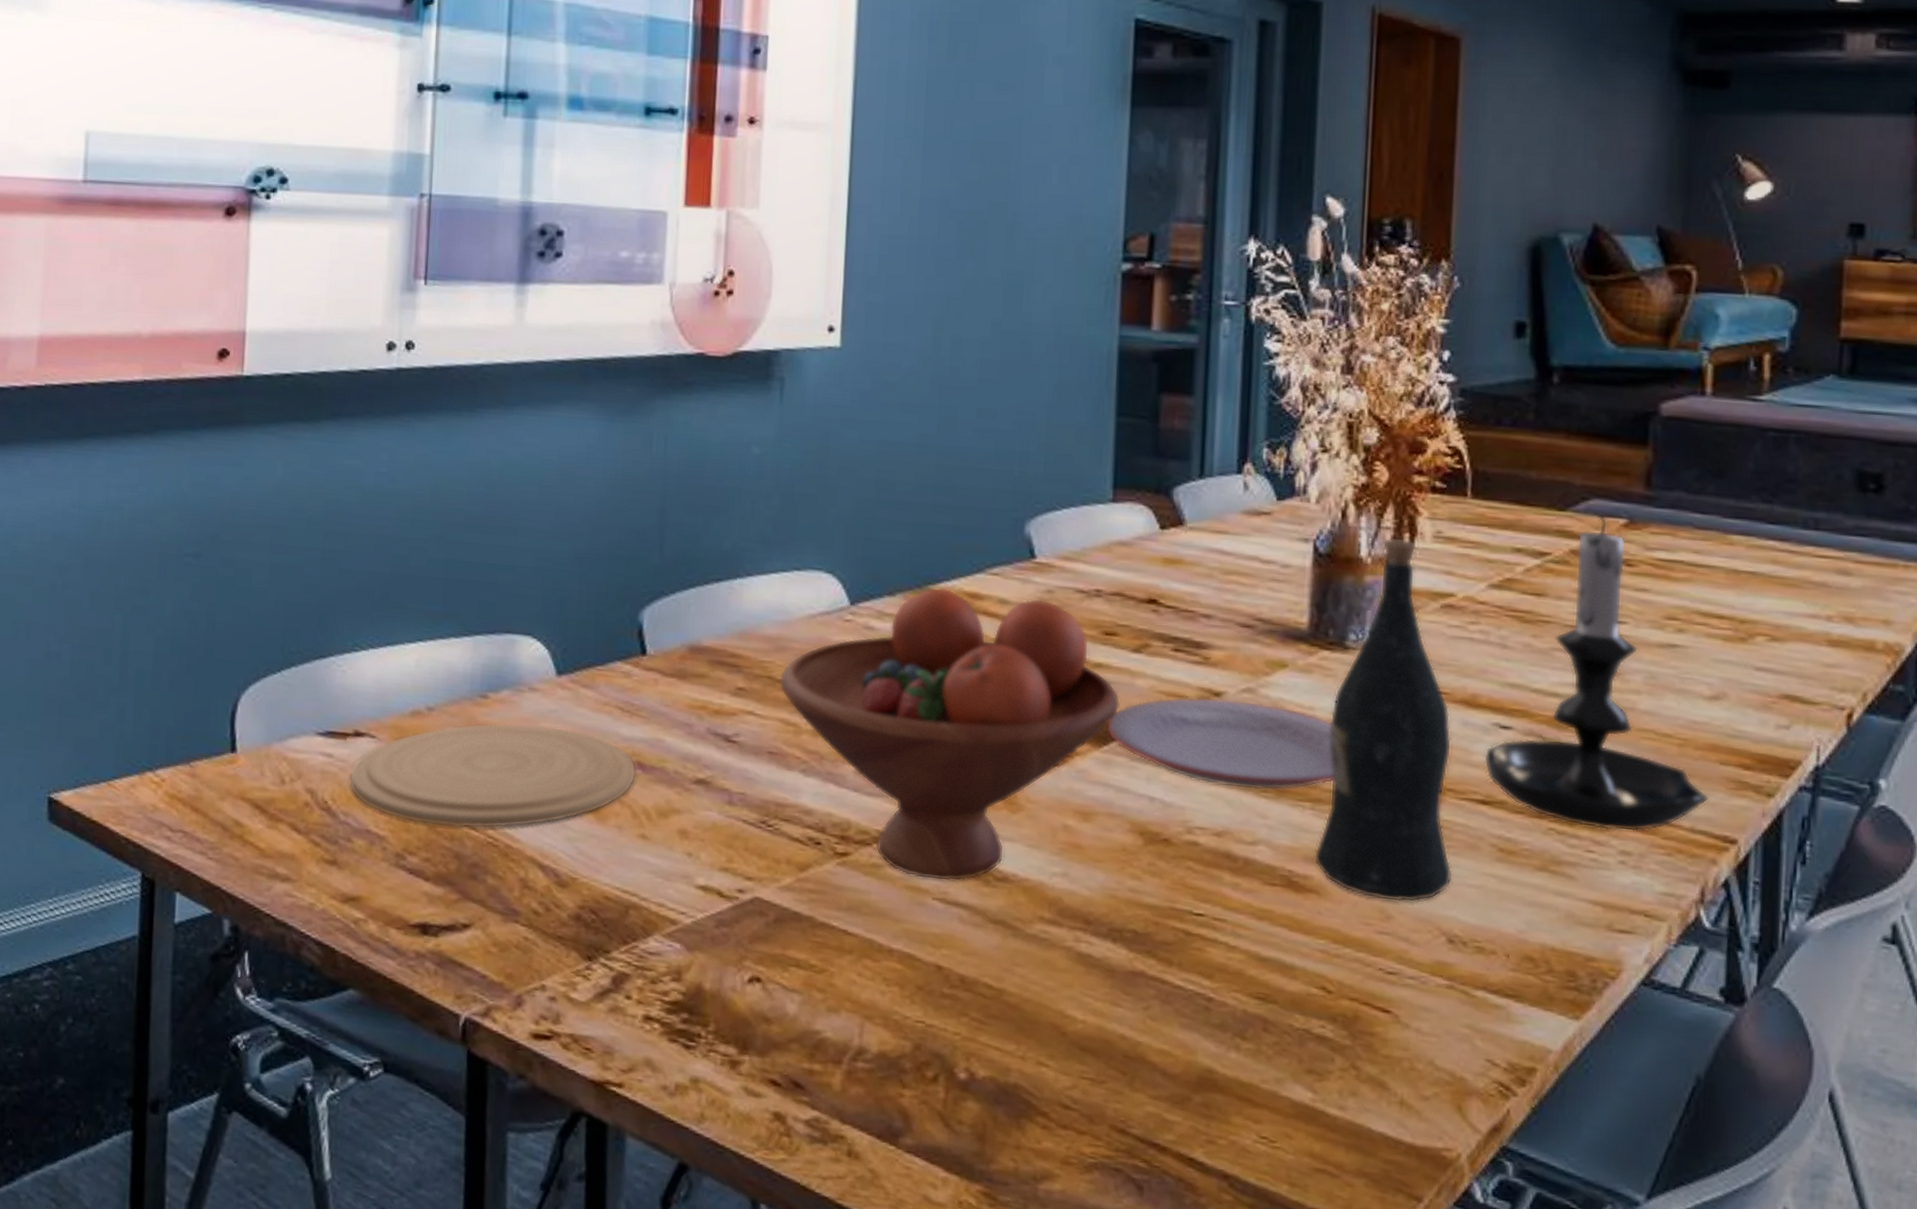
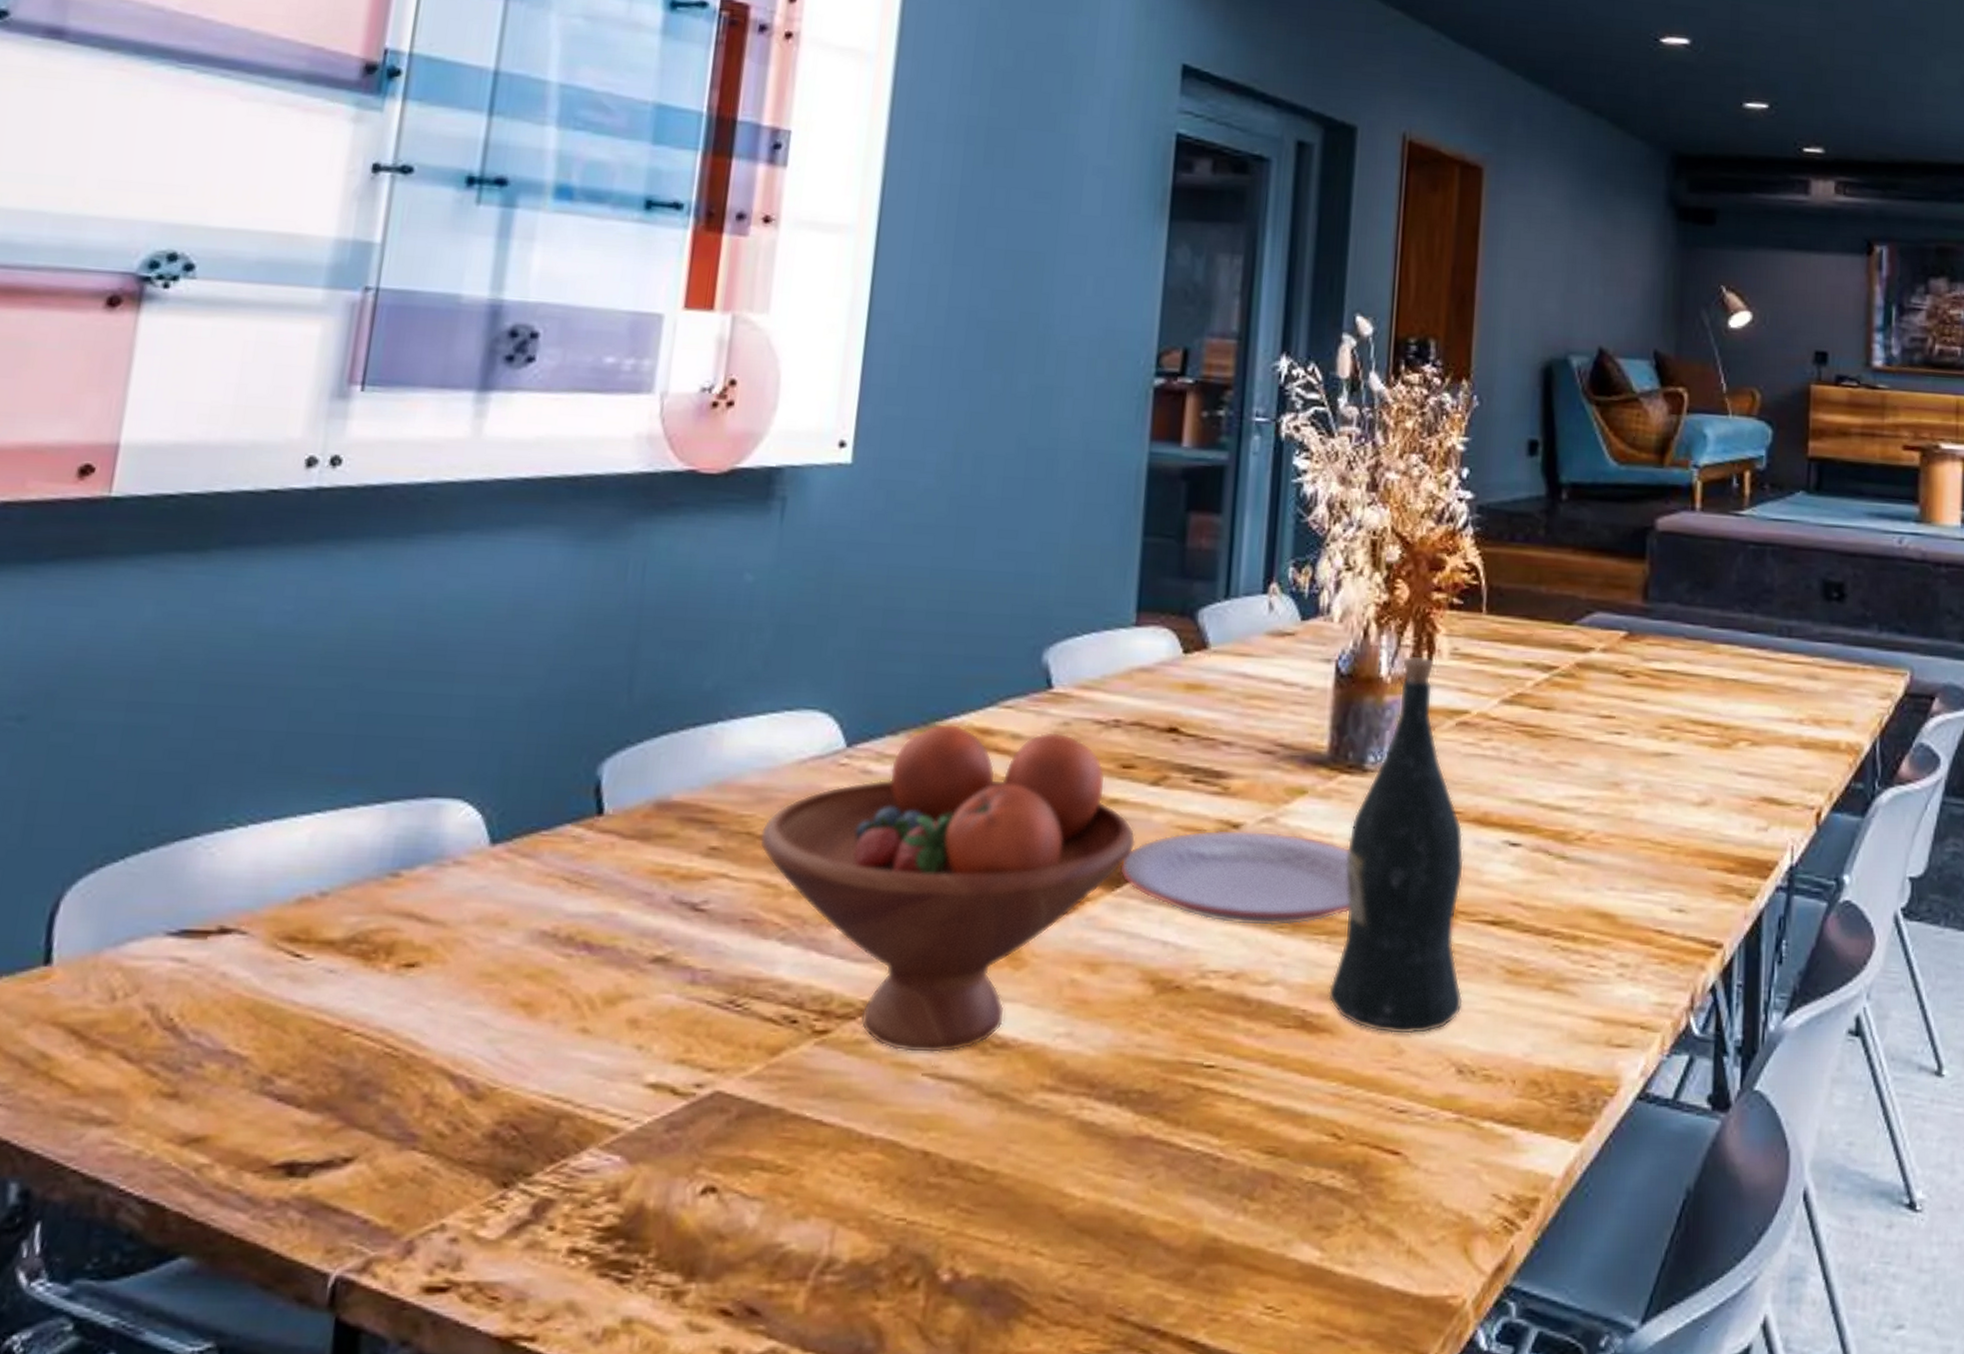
plate: present [349,723,637,829] -> none [205,904,582,1038]
candle holder: present [1484,513,1709,832] -> none [1494,626,1698,943]

